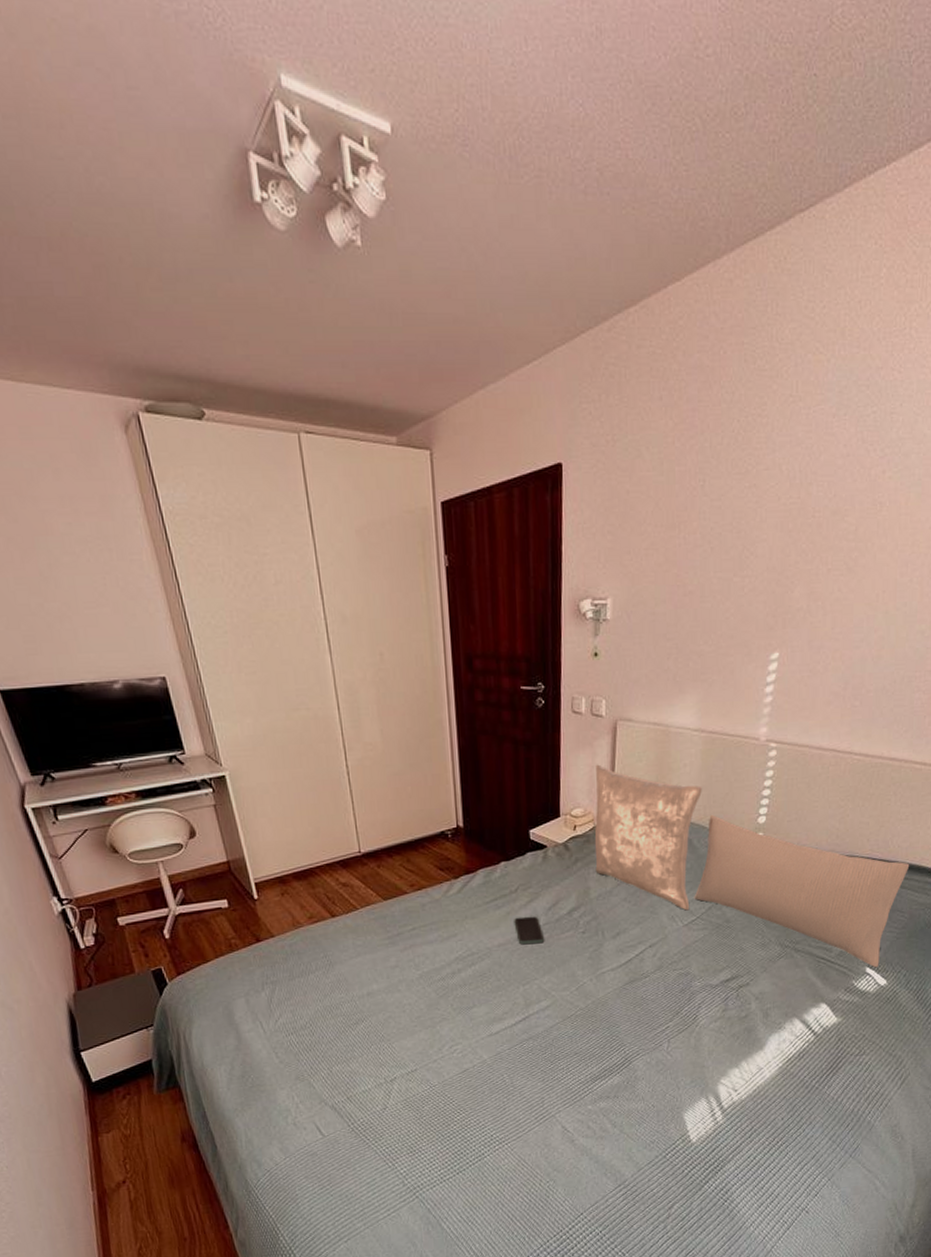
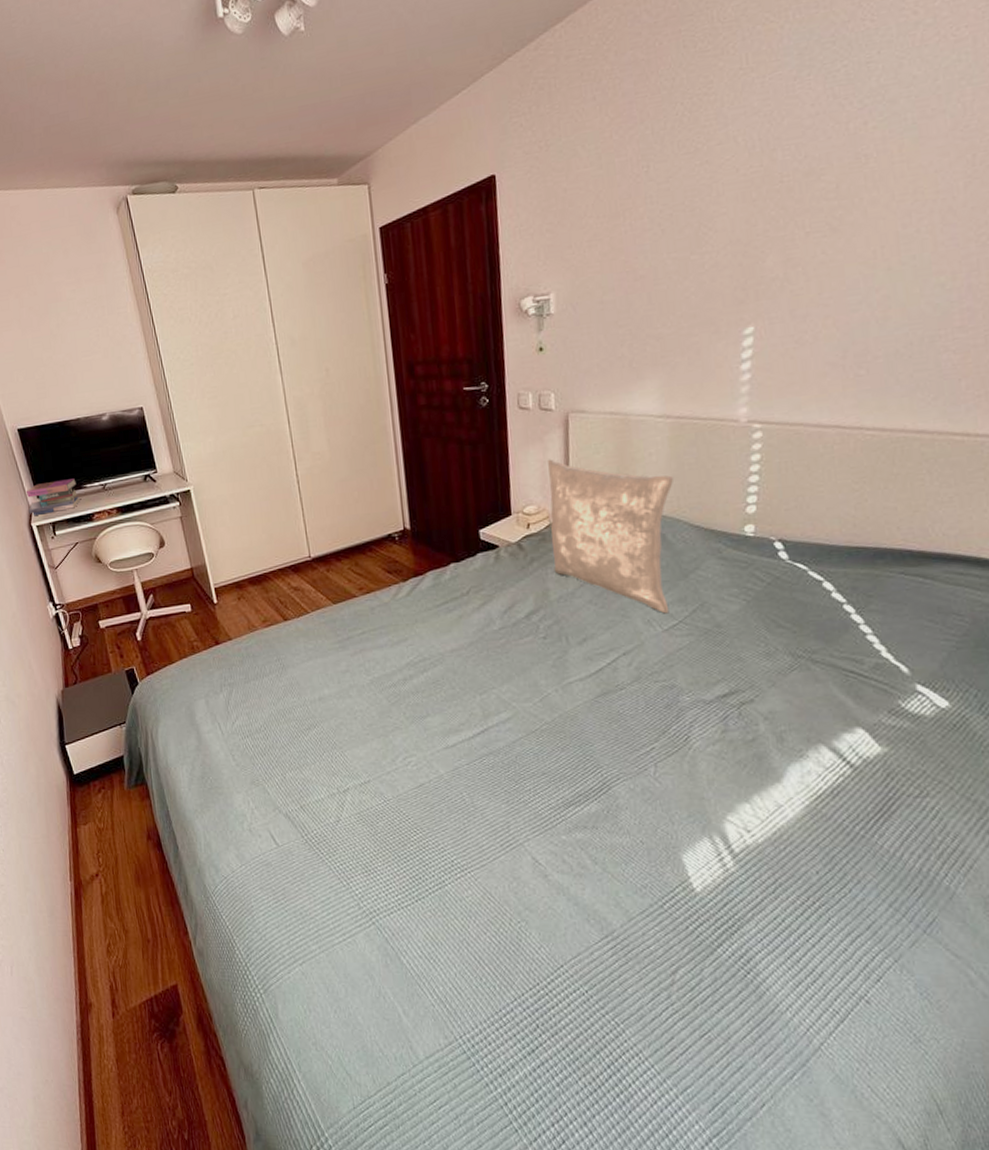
books: none [15,755,89,796] -> present [26,478,80,515]
smartphone: present [514,916,544,945] -> none [467,619,500,651]
pillow: present [694,814,910,968] -> none [673,506,964,685]

